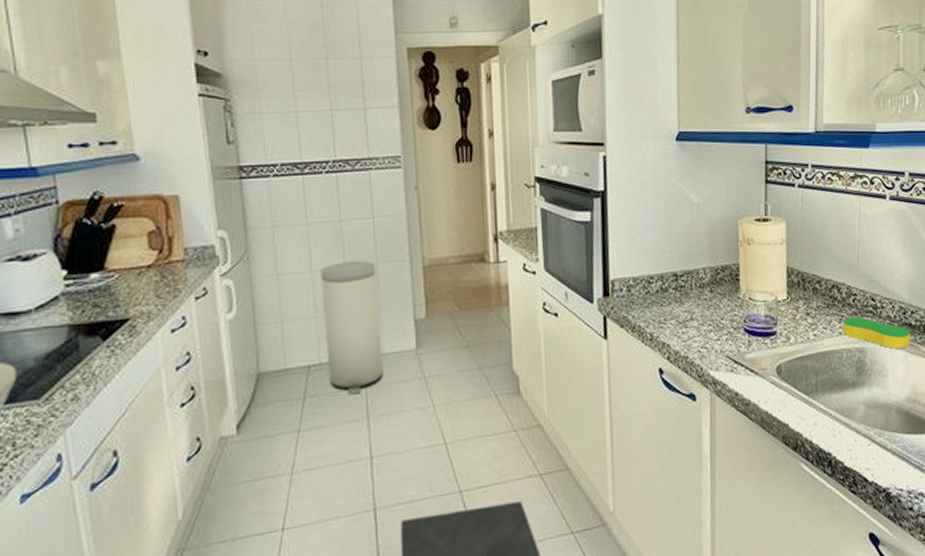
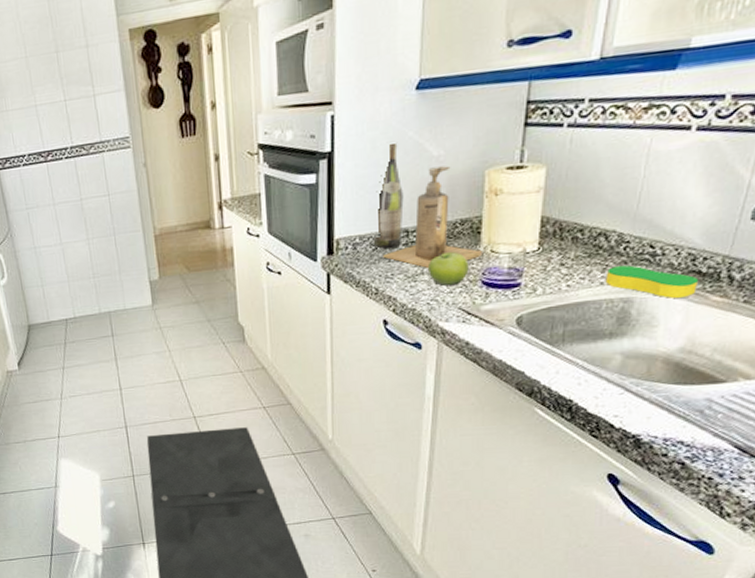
pedal bin: present [320,261,384,393] -> none [68,233,126,340]
wine bottle: none [645,186,672,294] -> present [373,141,404,250]
soap dispenser: none [655,213,742,314] -> present [382,166,482,268]
fruit: none [696,298,732,333] -> present [427,252,469,286]

